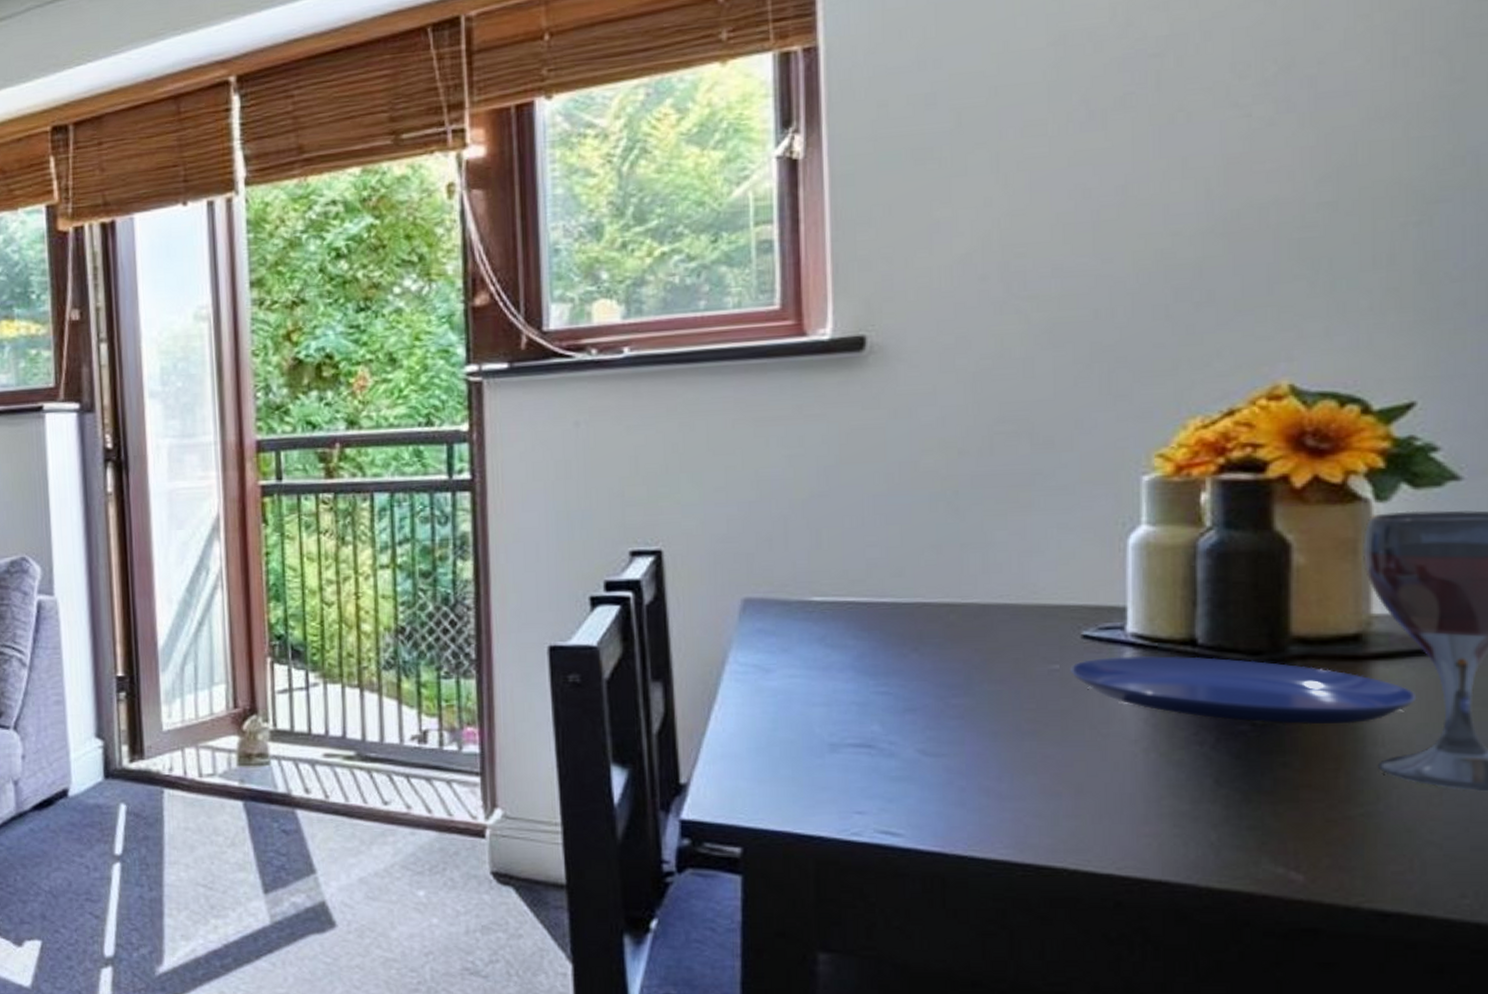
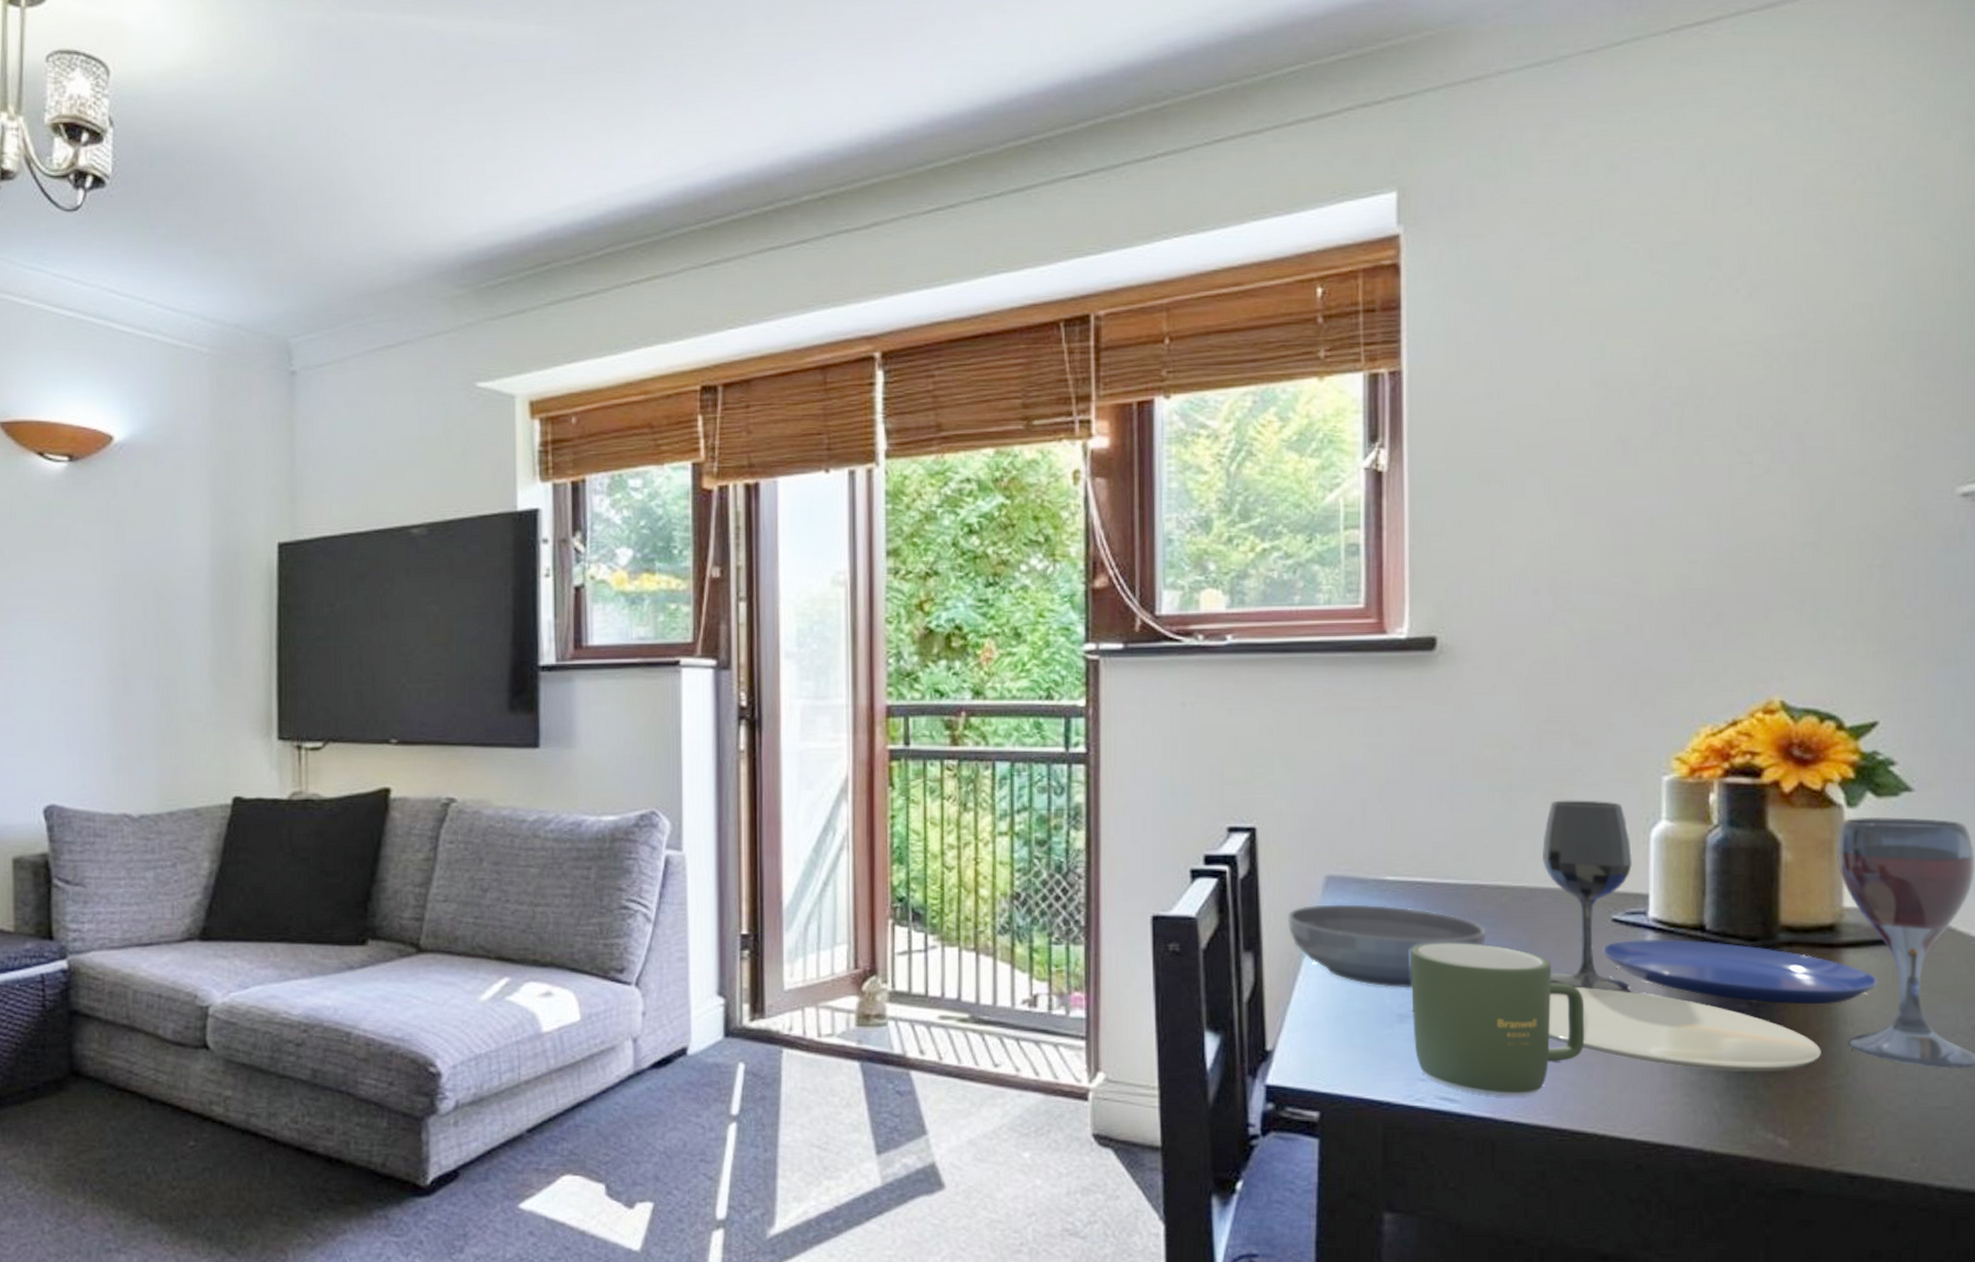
bowl: none [700,627,932,716] -> present [1287,904,1487,988]
mug: none [841,665,1051,830] -> present [1410,942,1585,1097]
wine glass: none [995,506,1107,715] -> present [1541,800,1633,992]
plate: none [1007,710,1344,799] -> present [1548,986,1821,1071]

